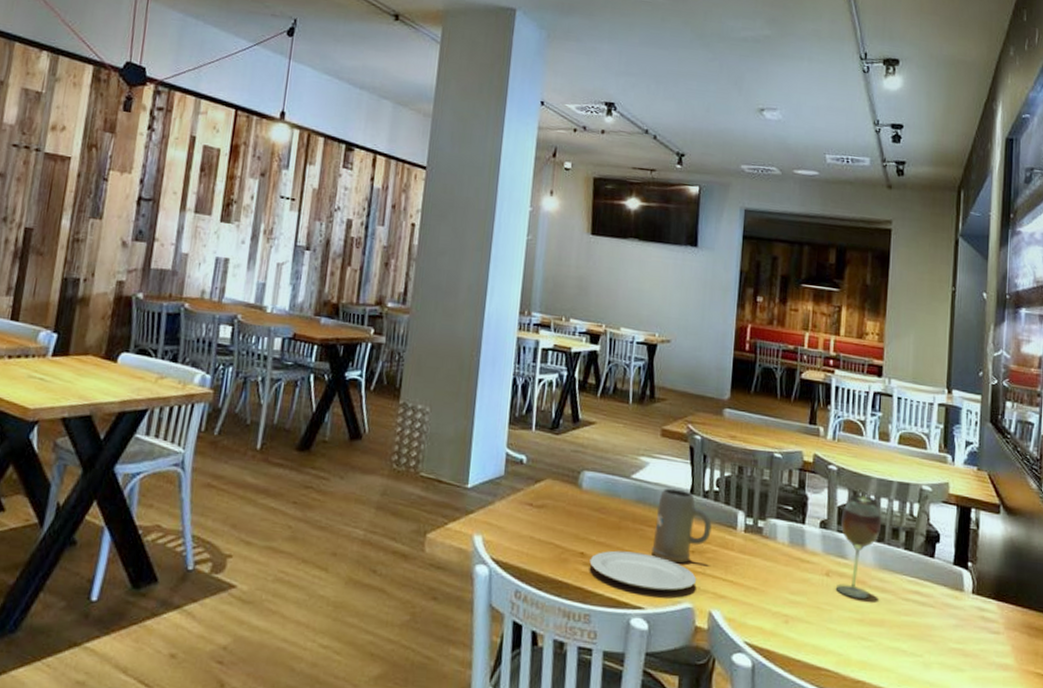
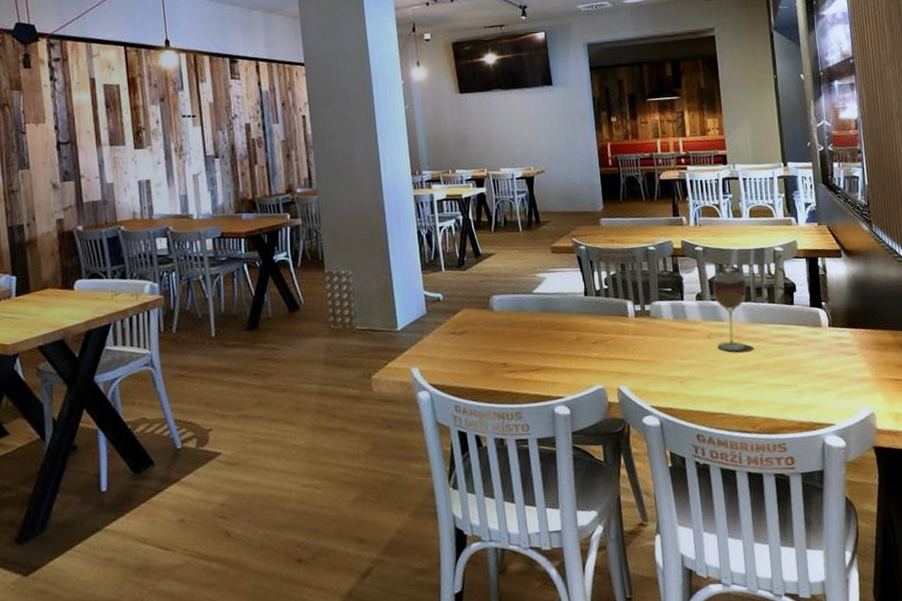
plate: present [589,550,697,592] -> none [511,352,603,383]
beer mug: present [652,488,712,564] -> none [559,293,608,355]

